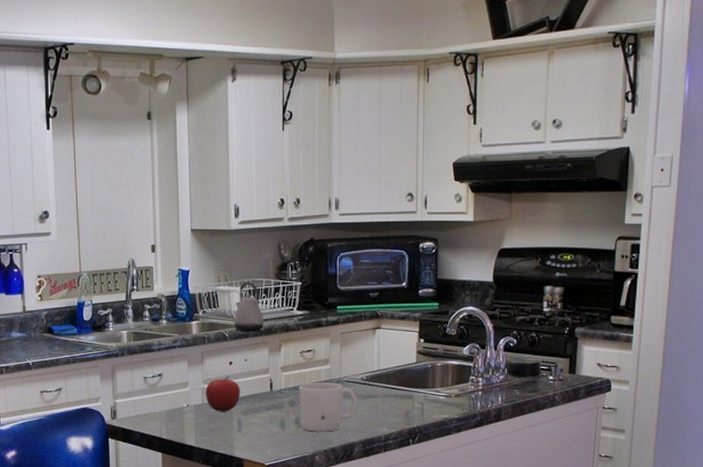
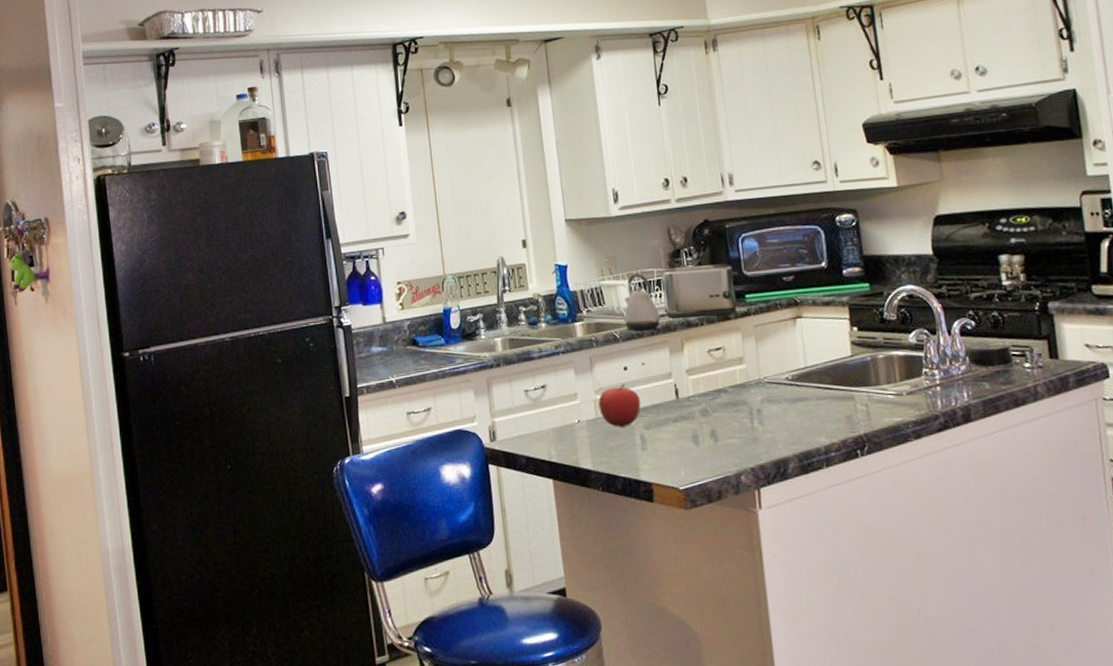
toaster: none [268,277,333,324] -> present [661,263,738,319]
mug: present [298,382,357,432] -> none [710,384,785,446]

